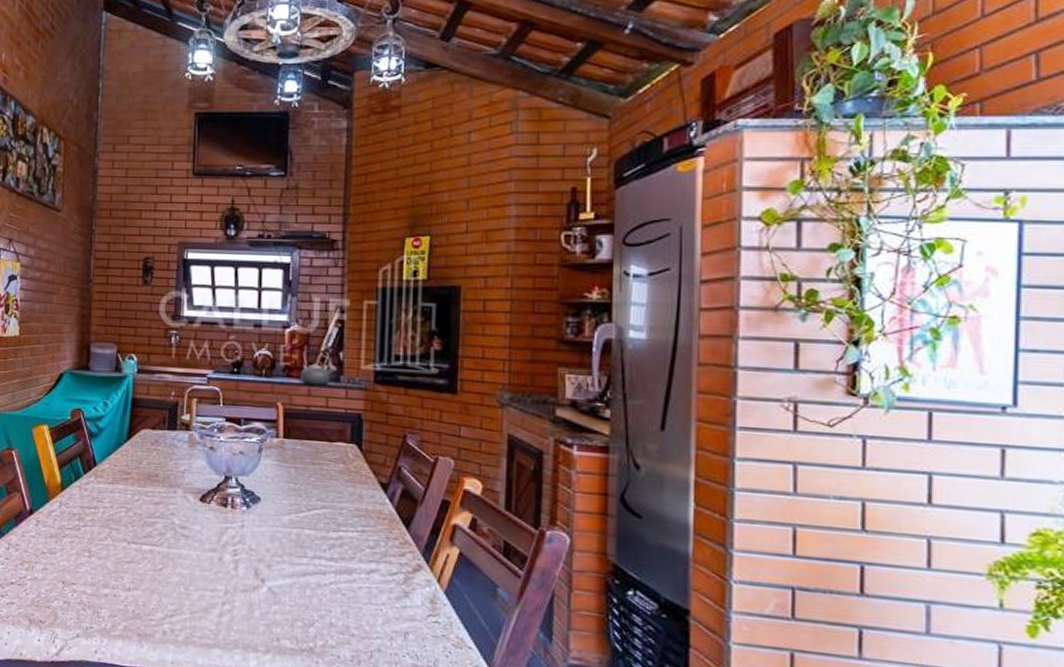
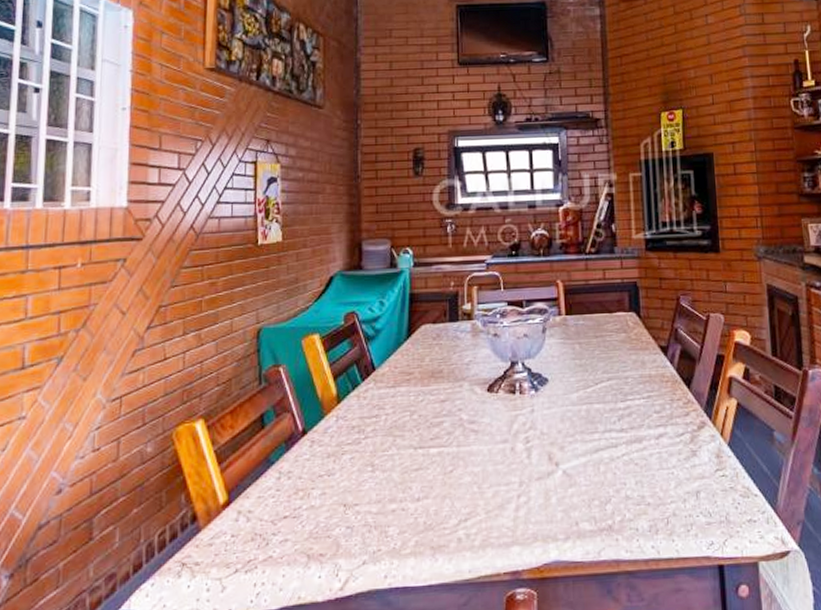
kettle: present [299,348,337,386] -> none [576,223,611,259]

